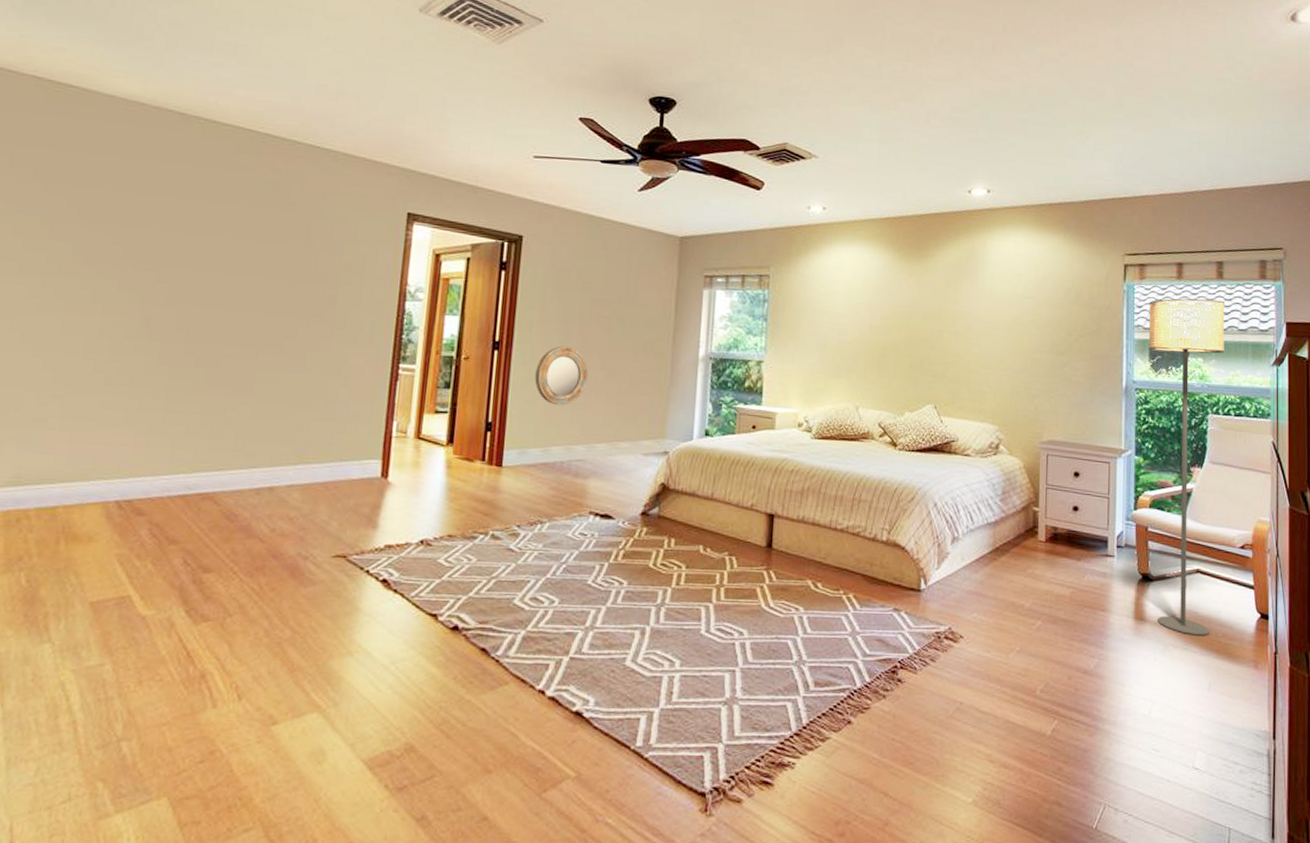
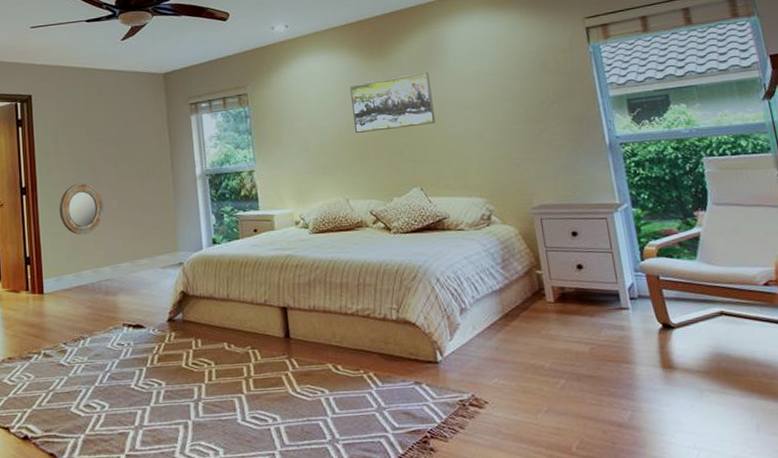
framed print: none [878,283,963,340] -> present [349,71,436,133]
floor lamp: present [1148,298,1225,636] -> none [618,45,747,379]

